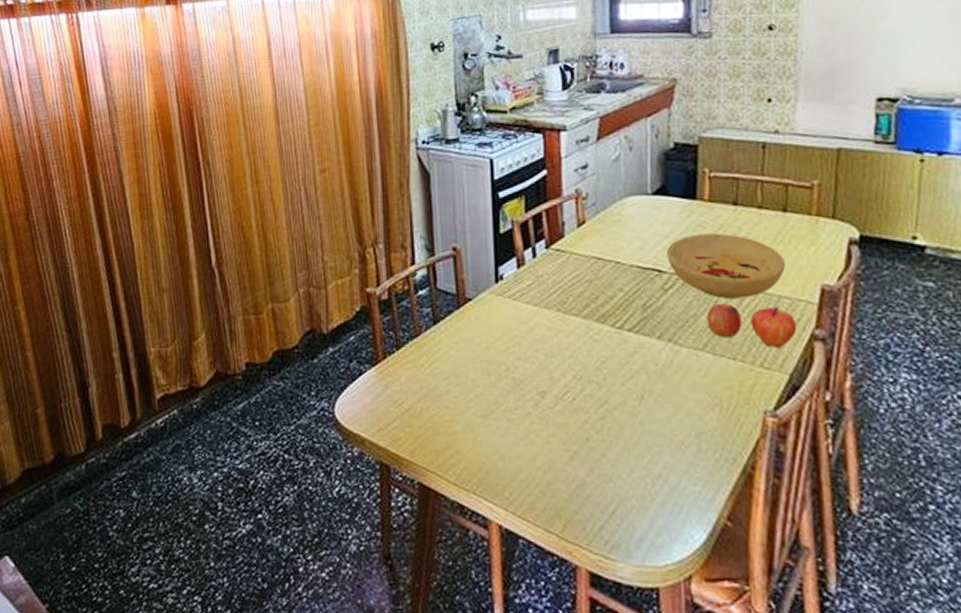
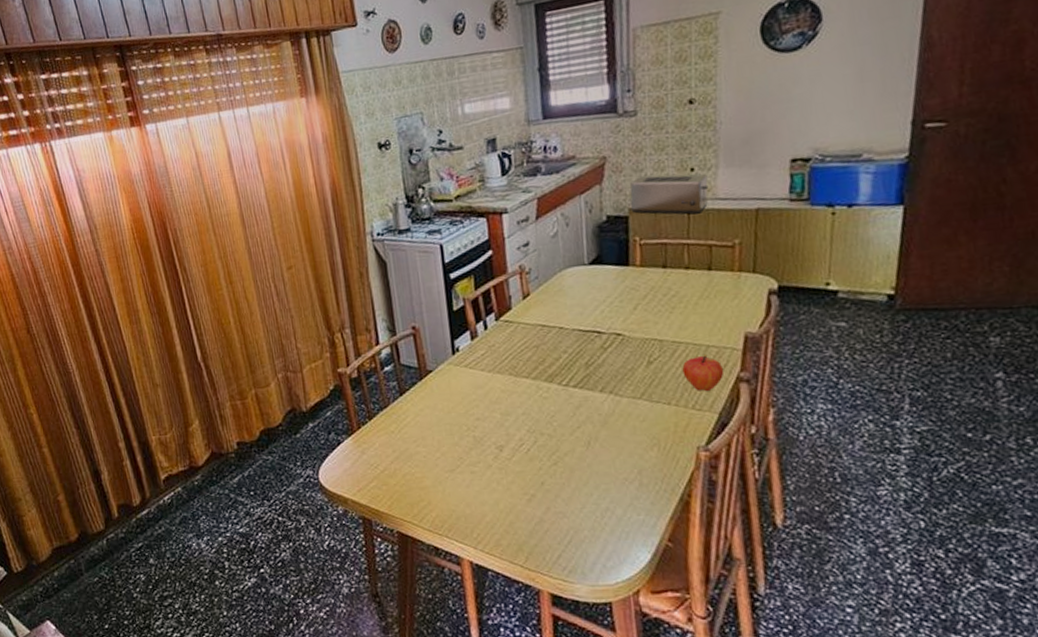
bowl: present [667,233,786,298] -> none [604,294,713,352]
toaster: none [700,102,787,149] -> present [630,174,709,214]
fruit: present [706,303,742,337] -> none [642,356,675,386]

